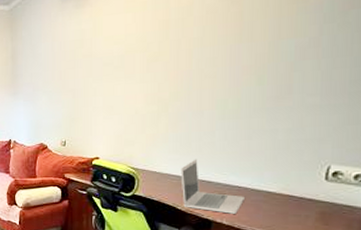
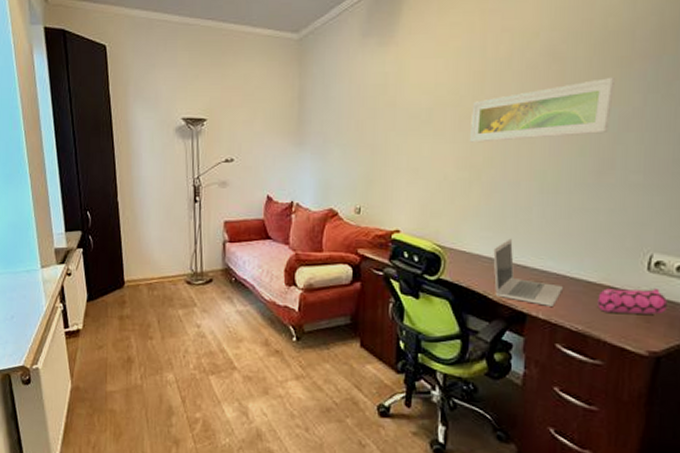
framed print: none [158,12,292,81] -> present [470,77,616,143]
pencil case: none [277,194,345,218] -> present [597,287,667,315]

